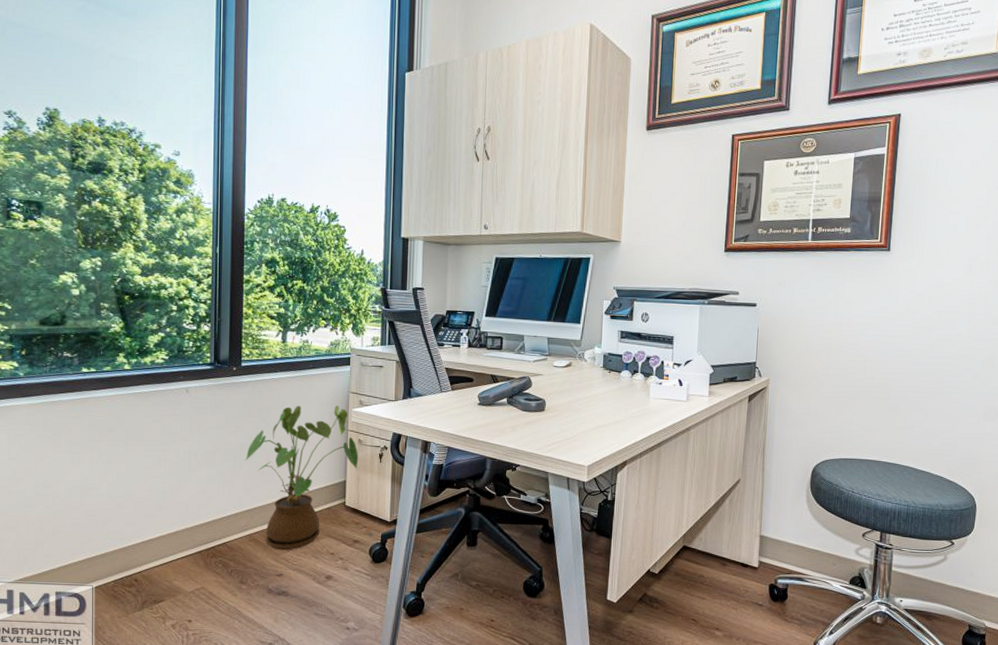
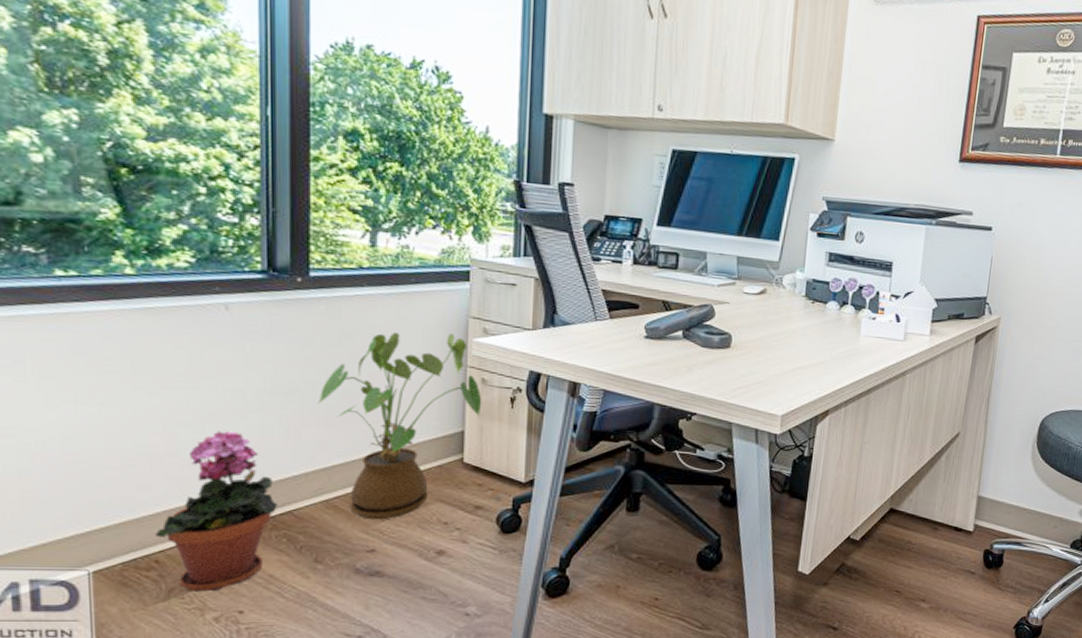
potted plant: none [136,482,217,604] -> present [155,431,278,592]

